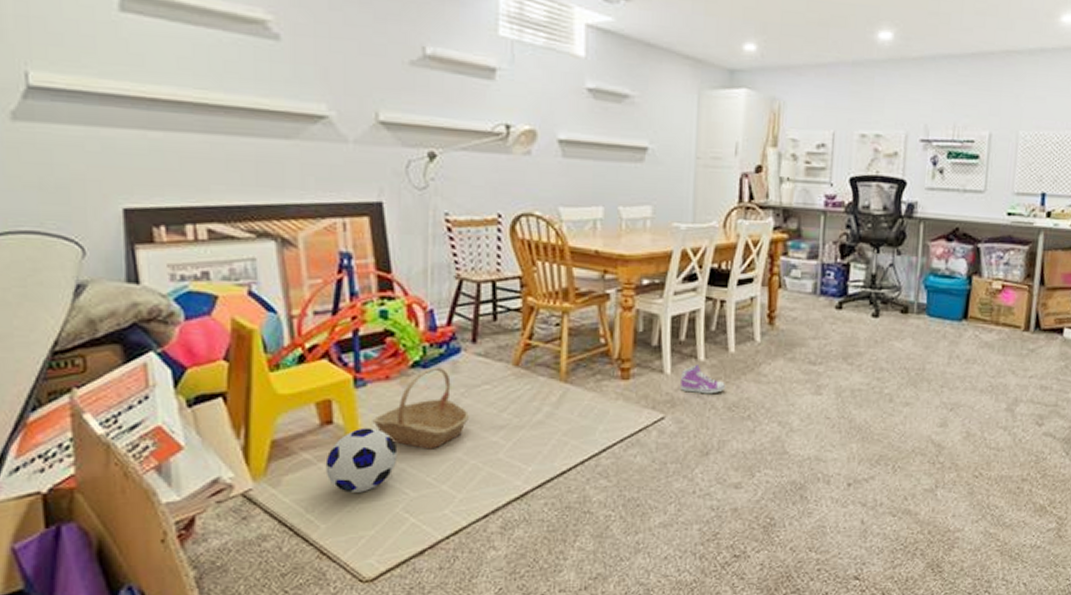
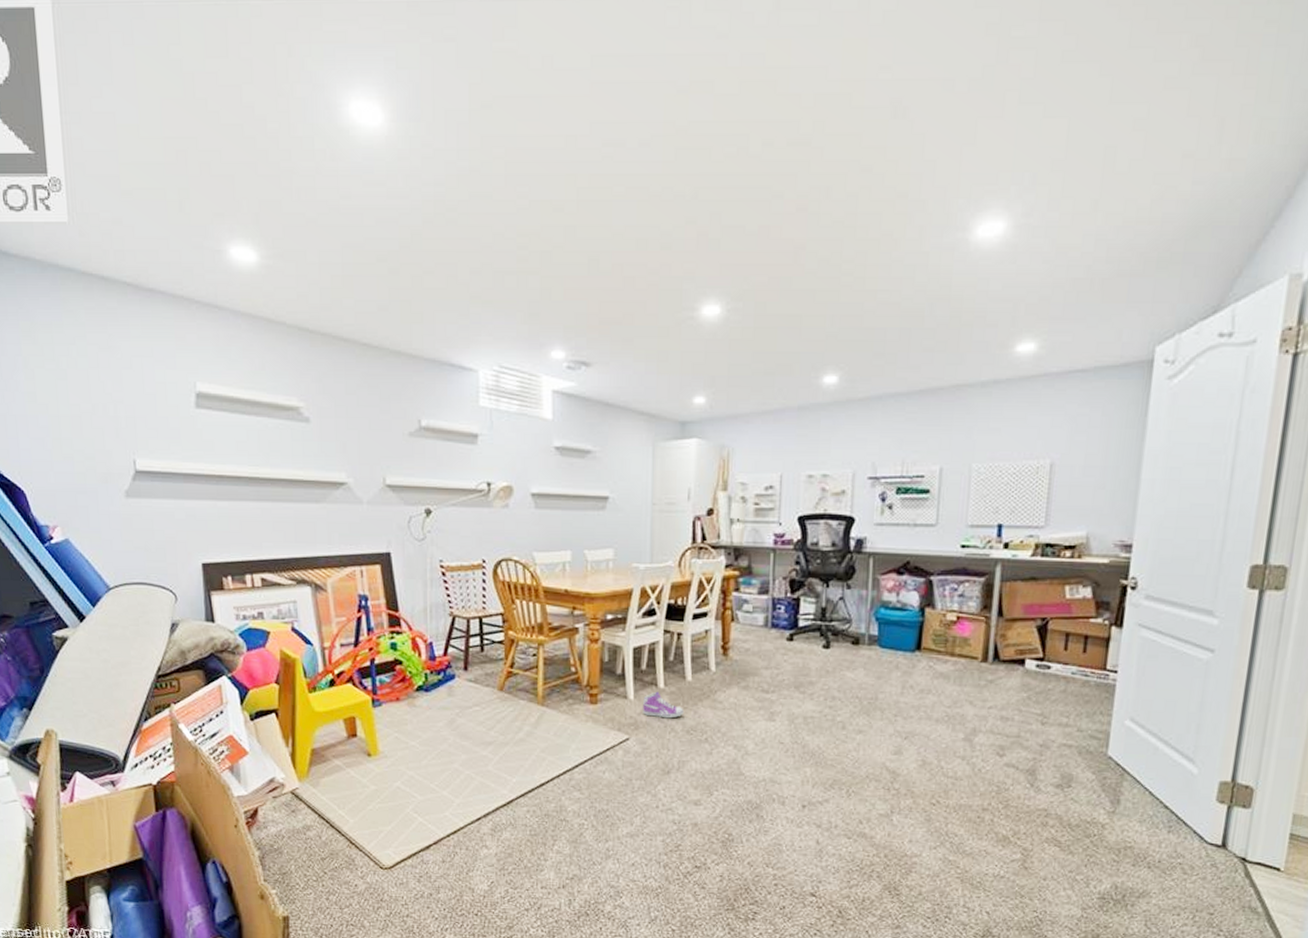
soccer ball: present [325,428,398,493] -> none [352,740,407,795]
basket: present [372,367,470,449] -> none [387,691,464,761]

